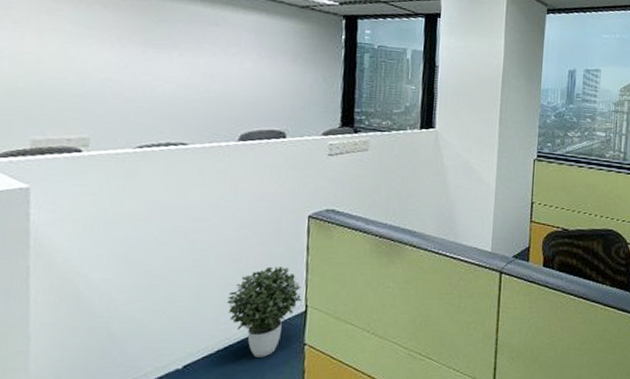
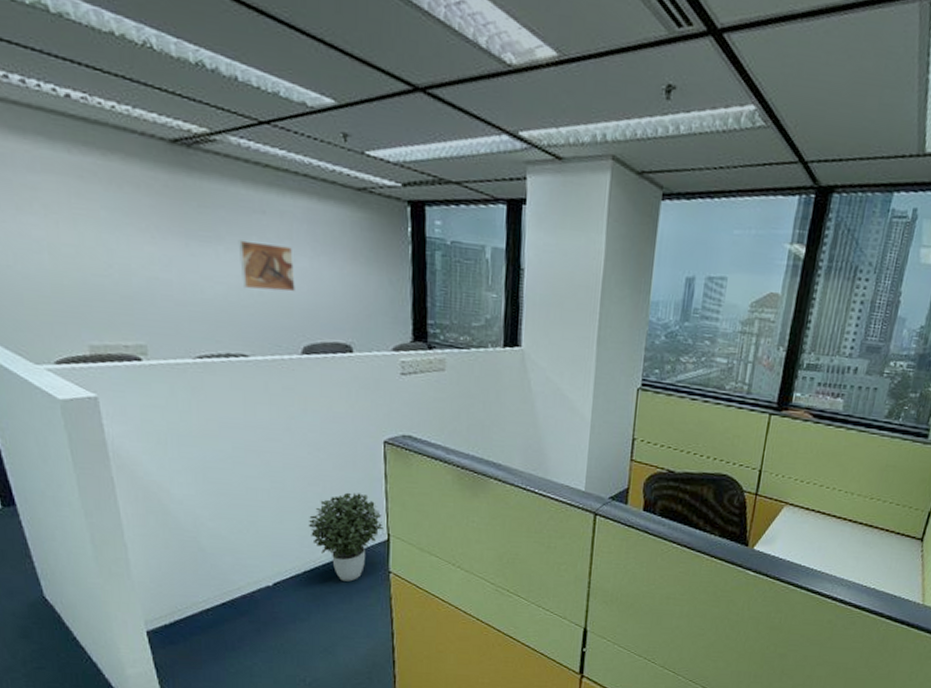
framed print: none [190,47,240,89] -> present [238,240,295,292]

